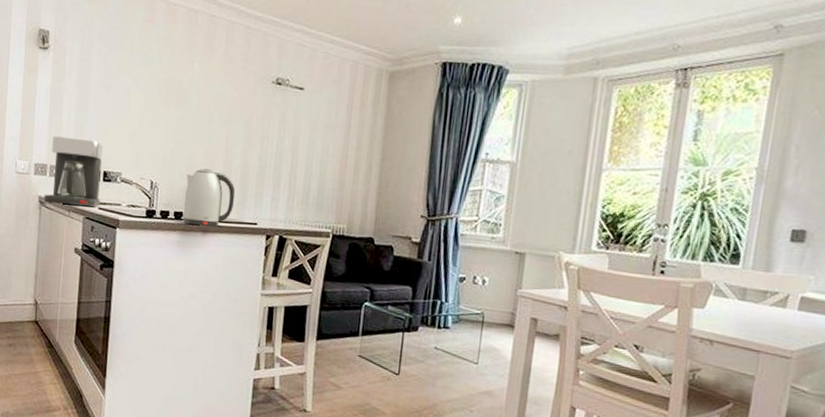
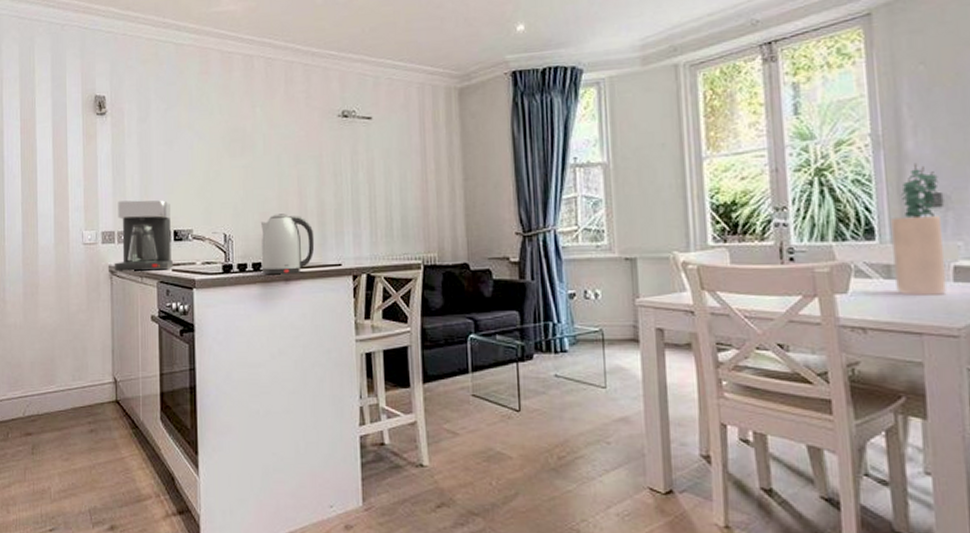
vase: none [747,200,807,321] -> present [891,162,946,295]

